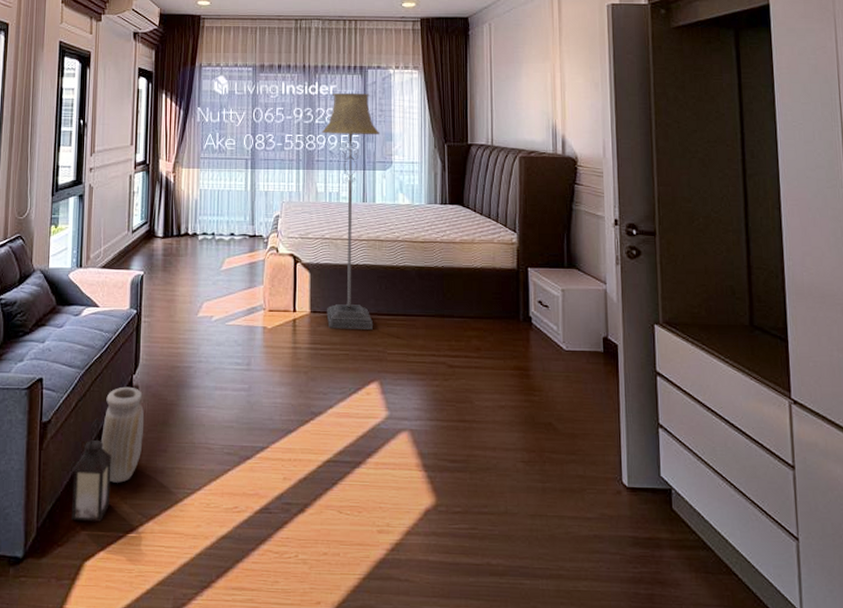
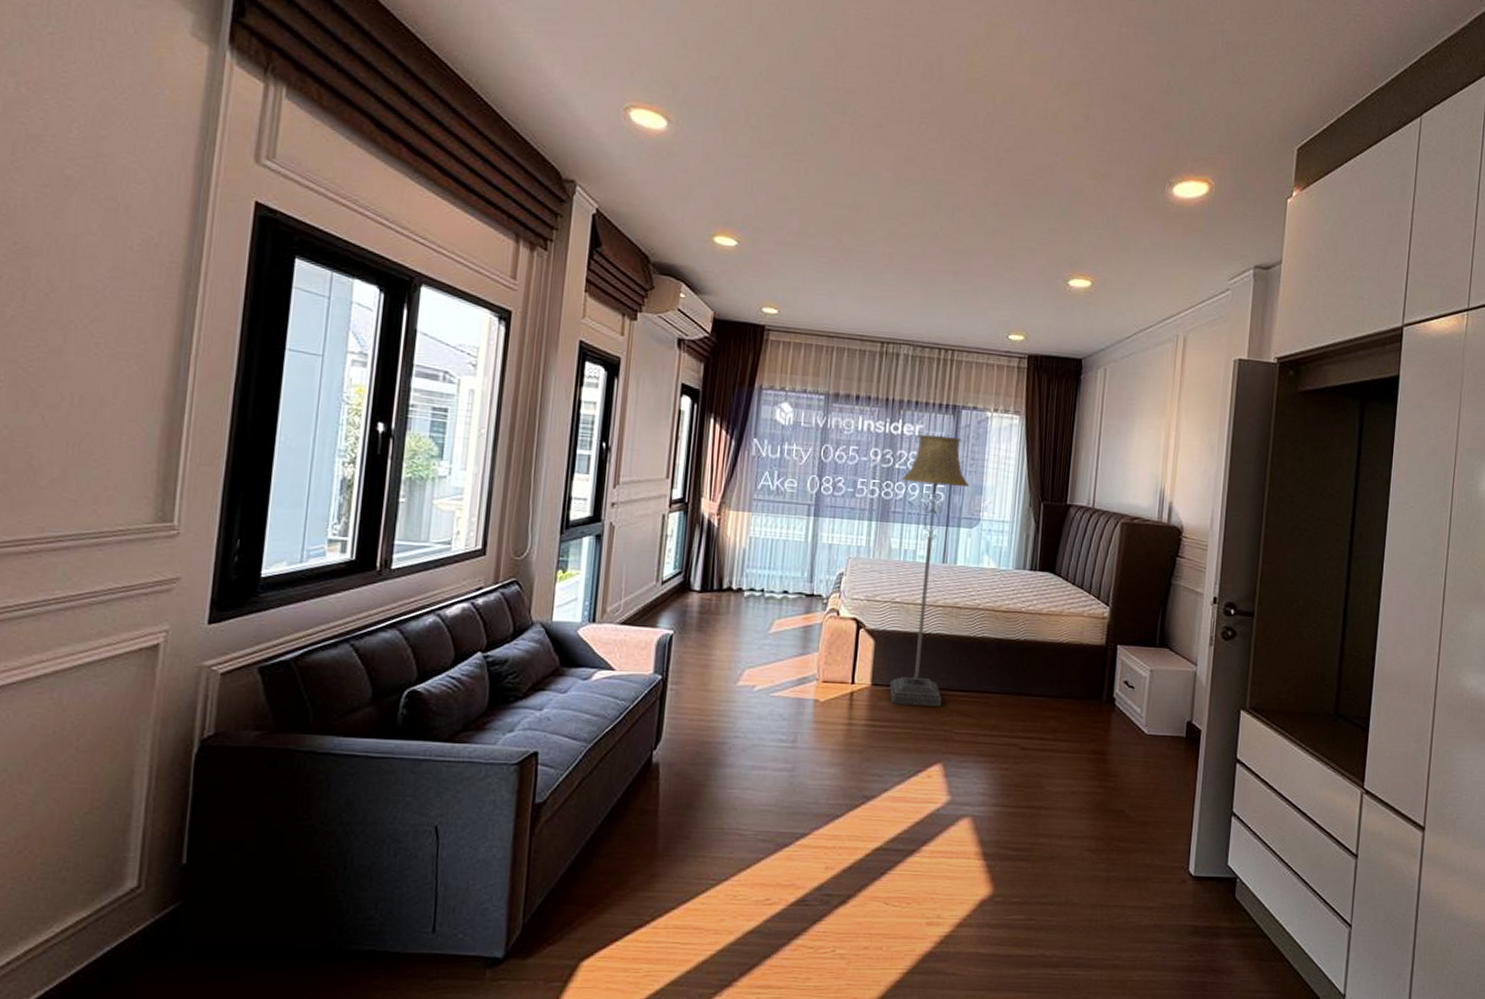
lantern: present [72,418,112,522] -> none [567,799,621,917]
vase: present [101,386,144,483] -> none [609,763,664,873]

